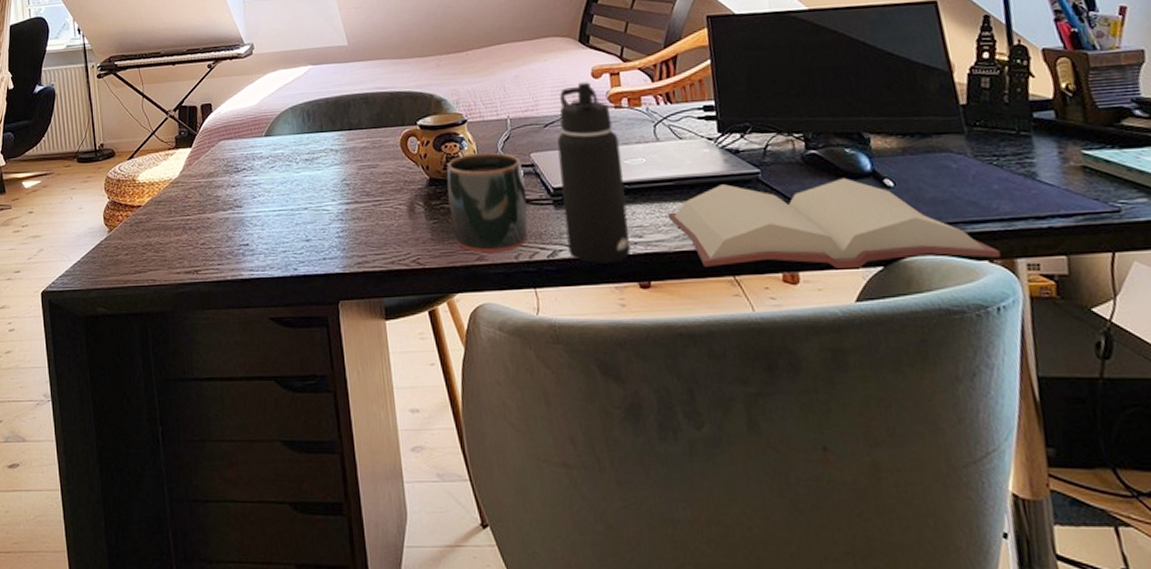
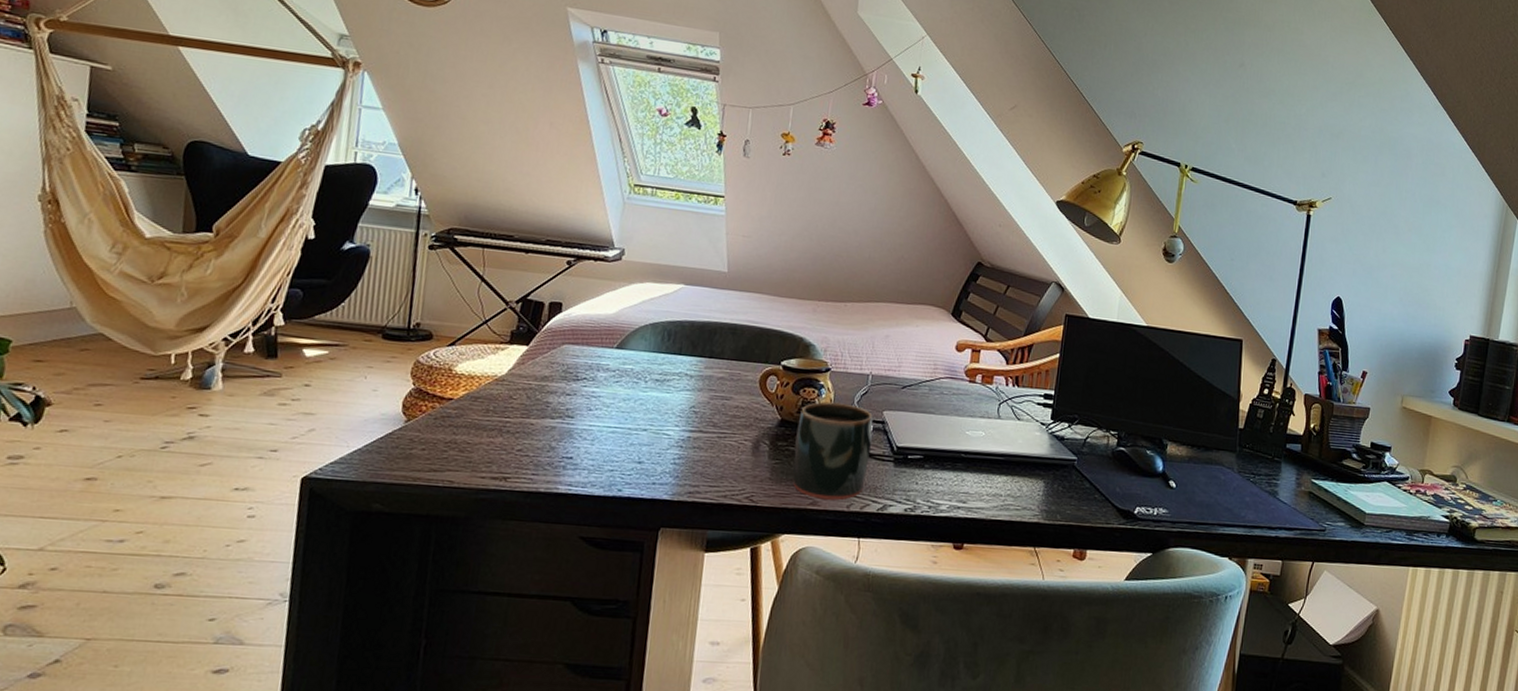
water bottle: present [557,82,631,265] -> none [897,352,966,524]
hardback book: present [668,177,1001,270] -> none [992,465,1238,556]

